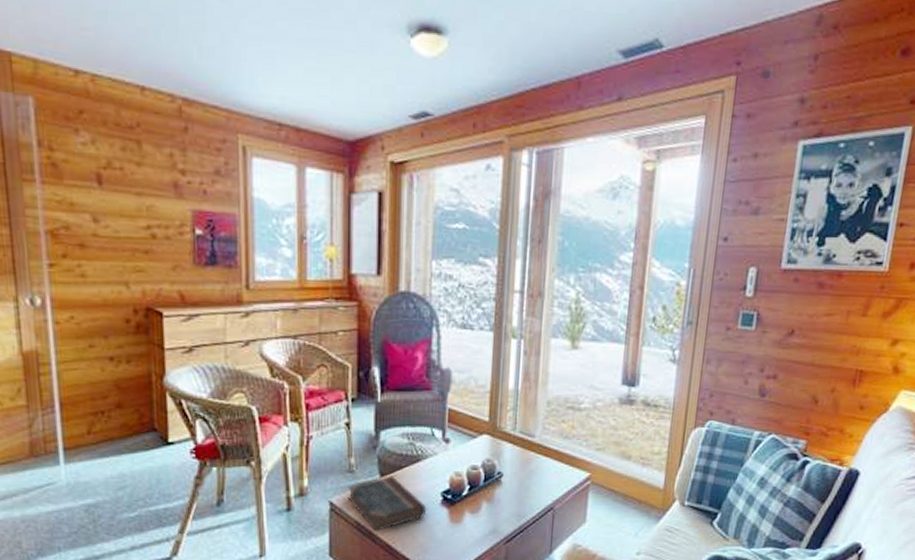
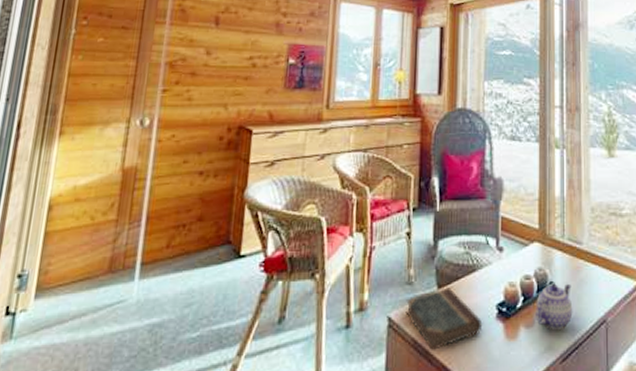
teapot: none [481,475,520,516] -> present [536,284,573,331]

